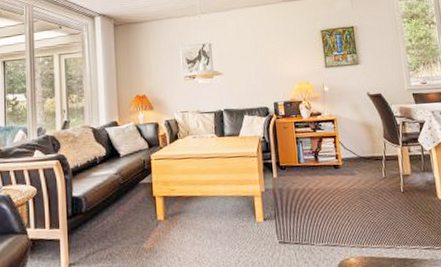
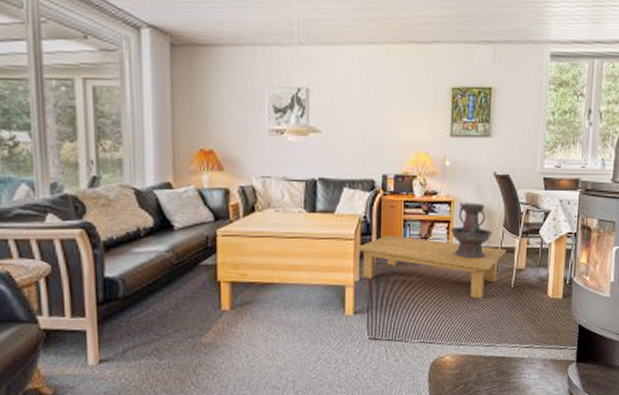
coffee table: none [260,151,391,204] -> present [356,235,507,299]
decorative urn: none [337,119,376,168] -> present [450,202,493,259]

